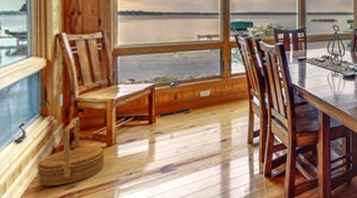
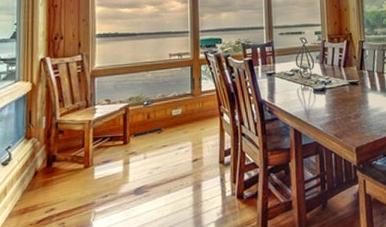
woven basket: present [37,117,105,187] -> none [20,138,83,209]

